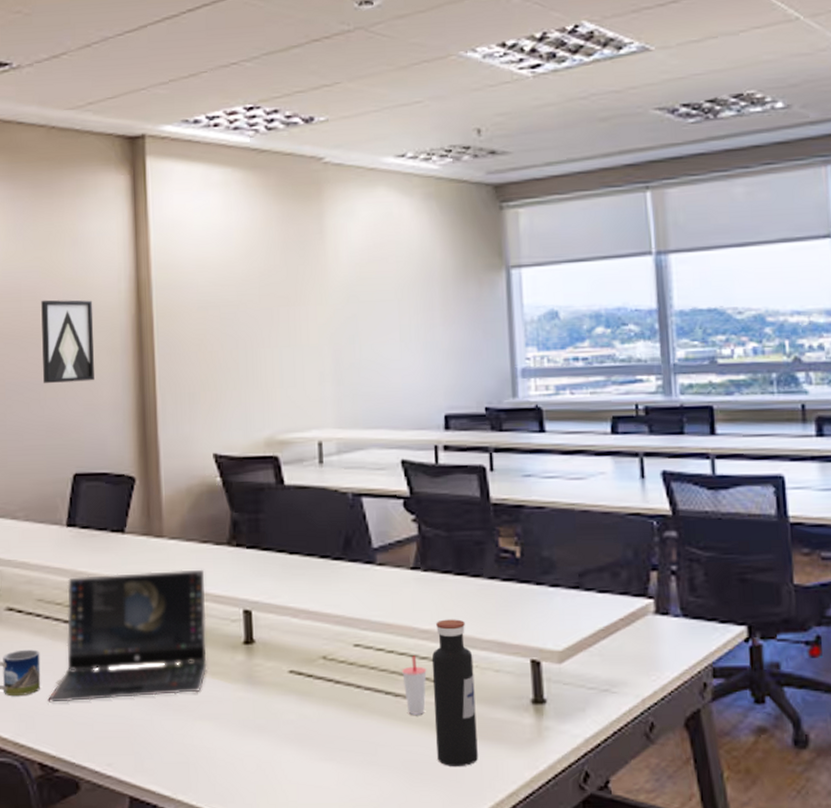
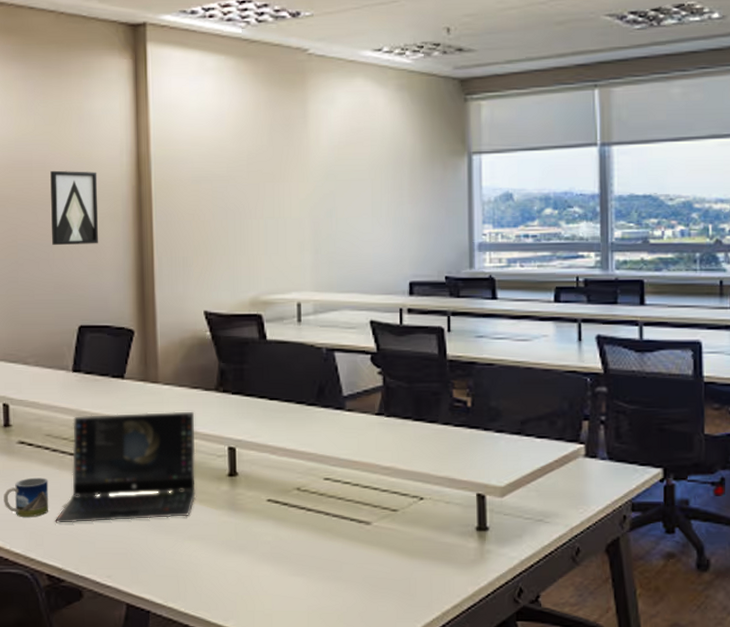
cup: present [402,655,427,715] -> none [365,488,387,538]
water bottle: present [431,619,478,766] -> none [391,458,429,582]

